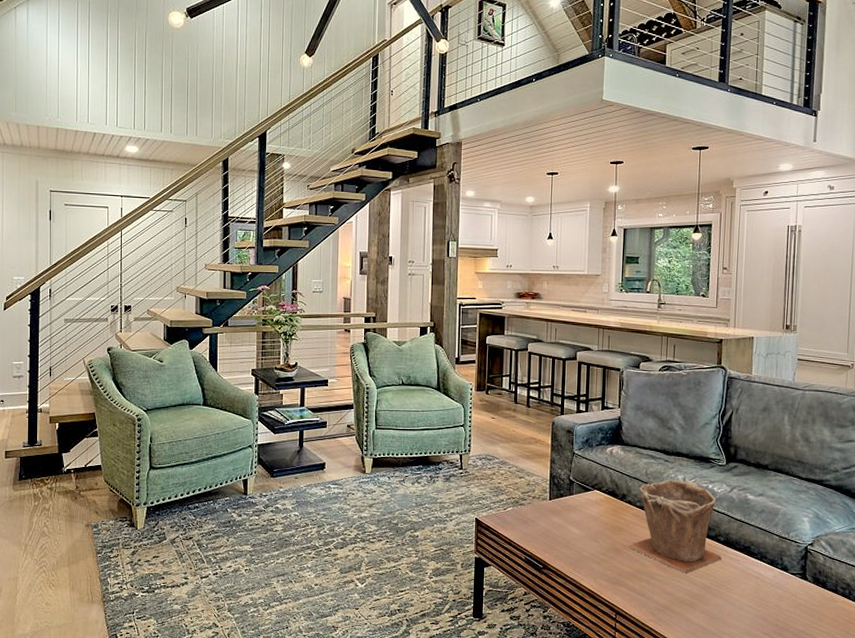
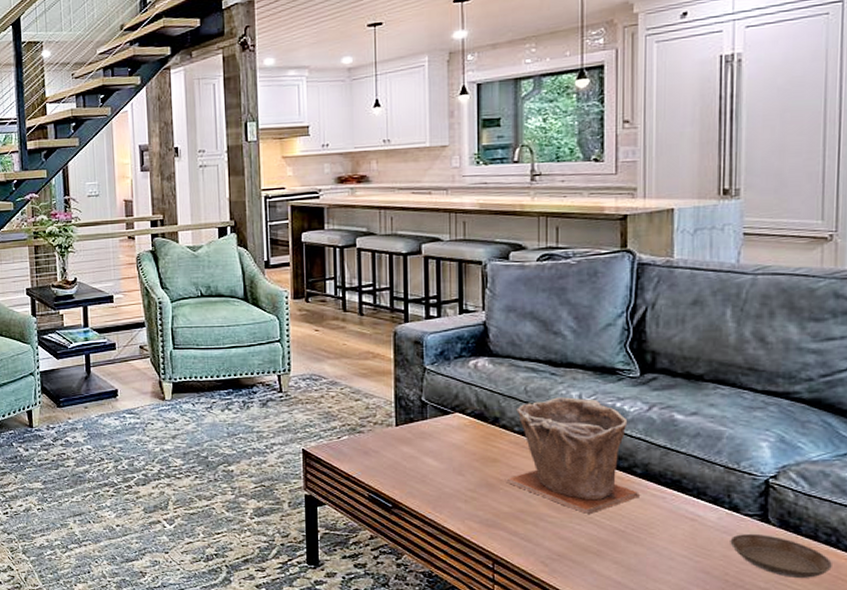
saucer: none [781,589,846,622] -> present [730,534,832,578]

